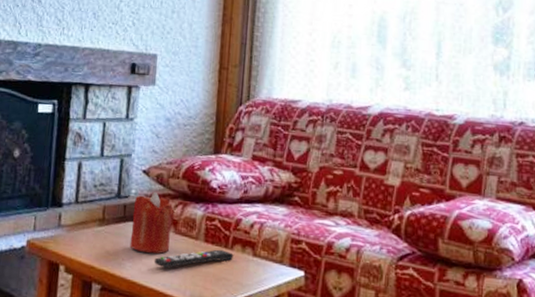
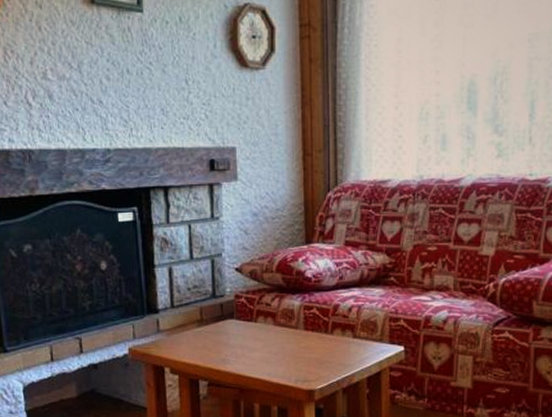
candle: present [129,191,175,254] -> none [230,288,272,347]
remote control: present [153,249,234,269] -> none [256,335,334,359]

